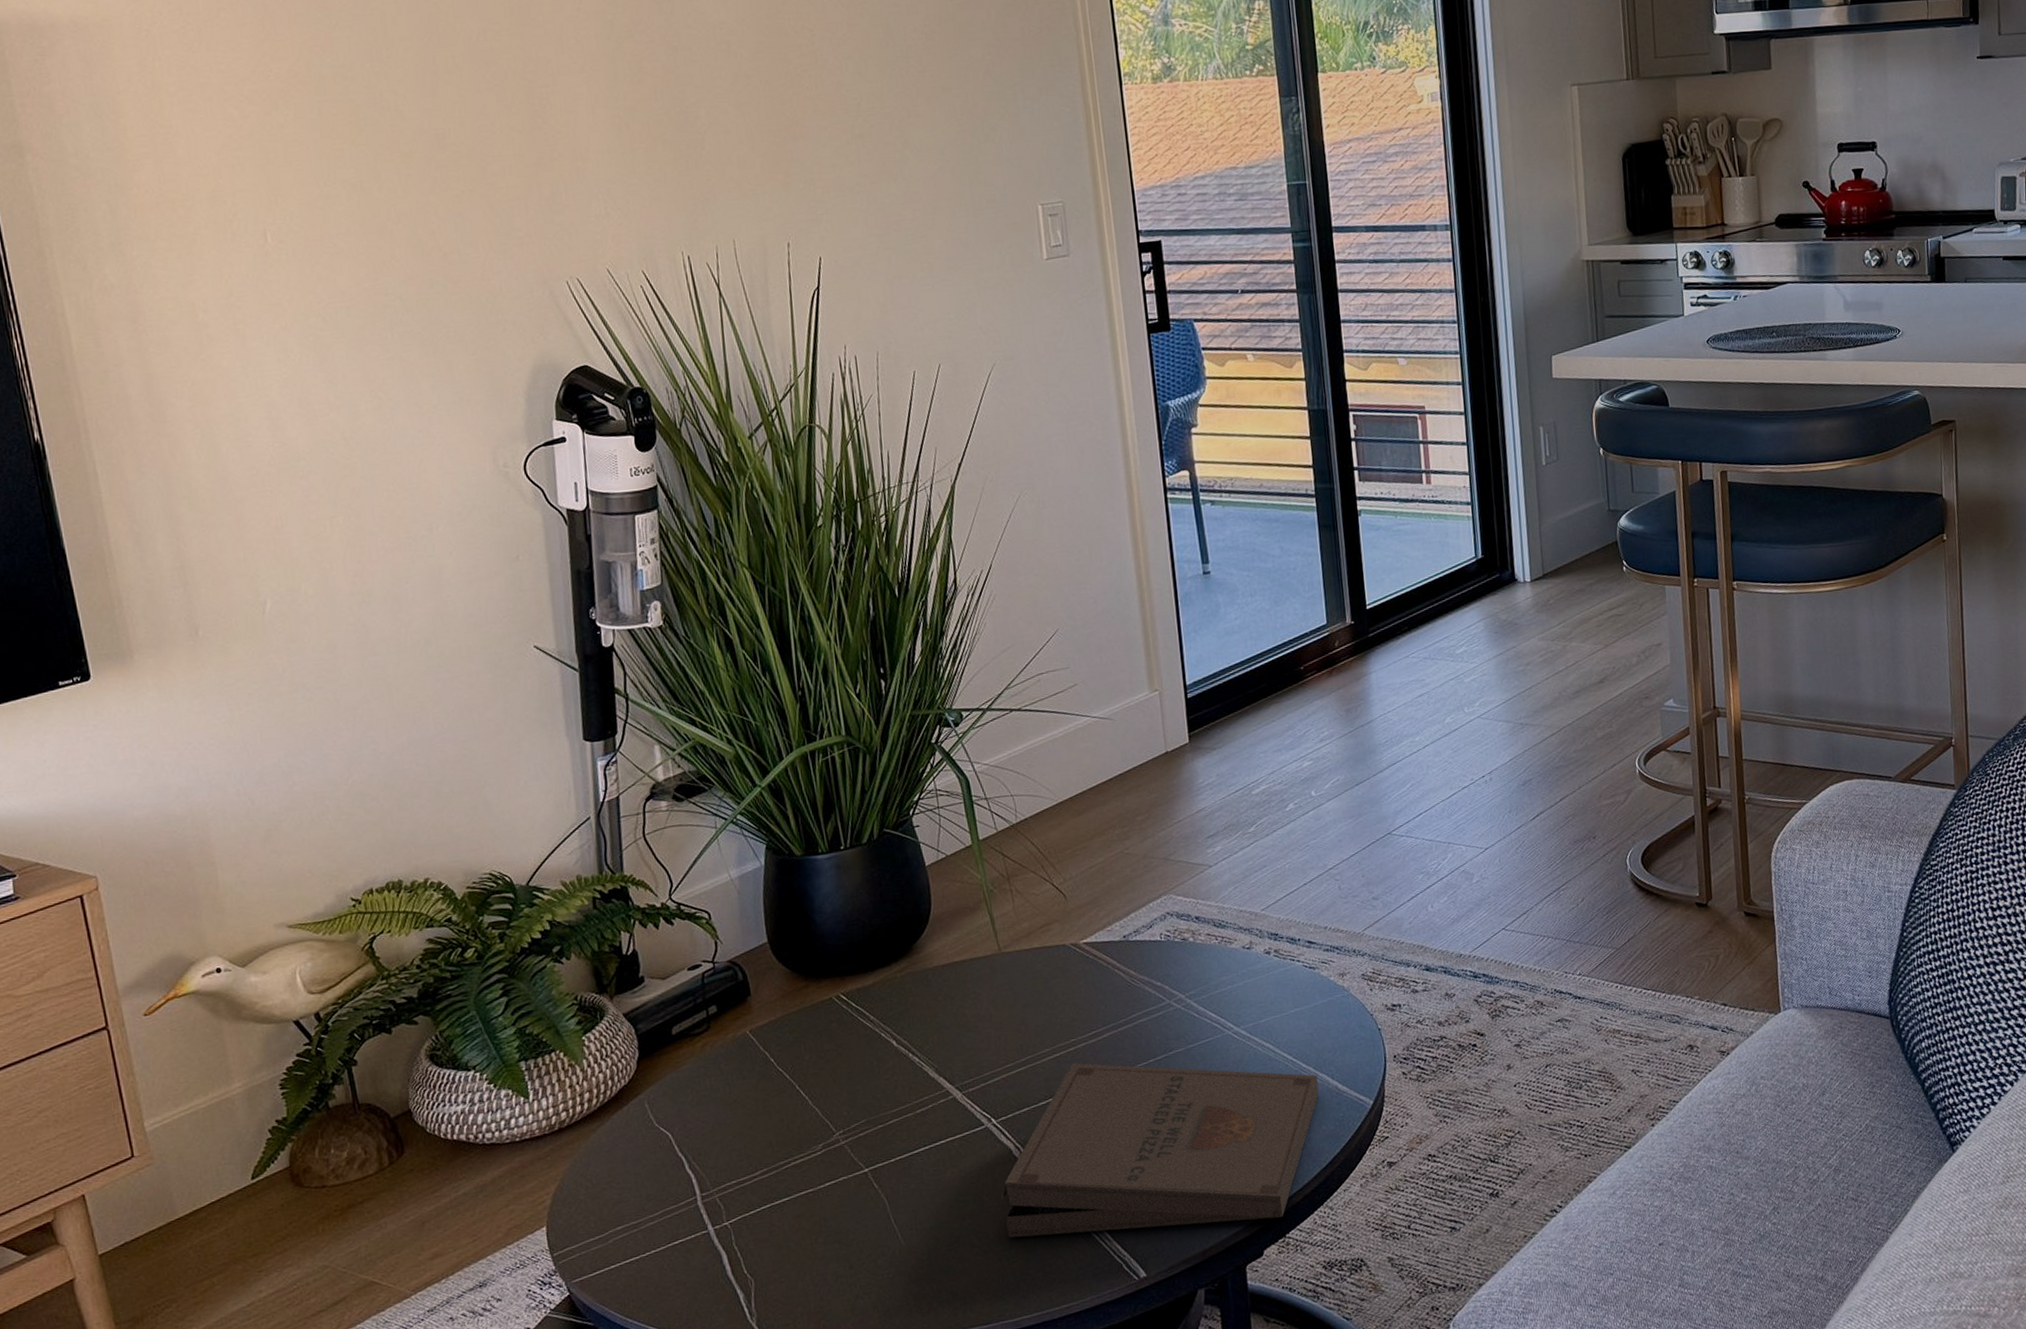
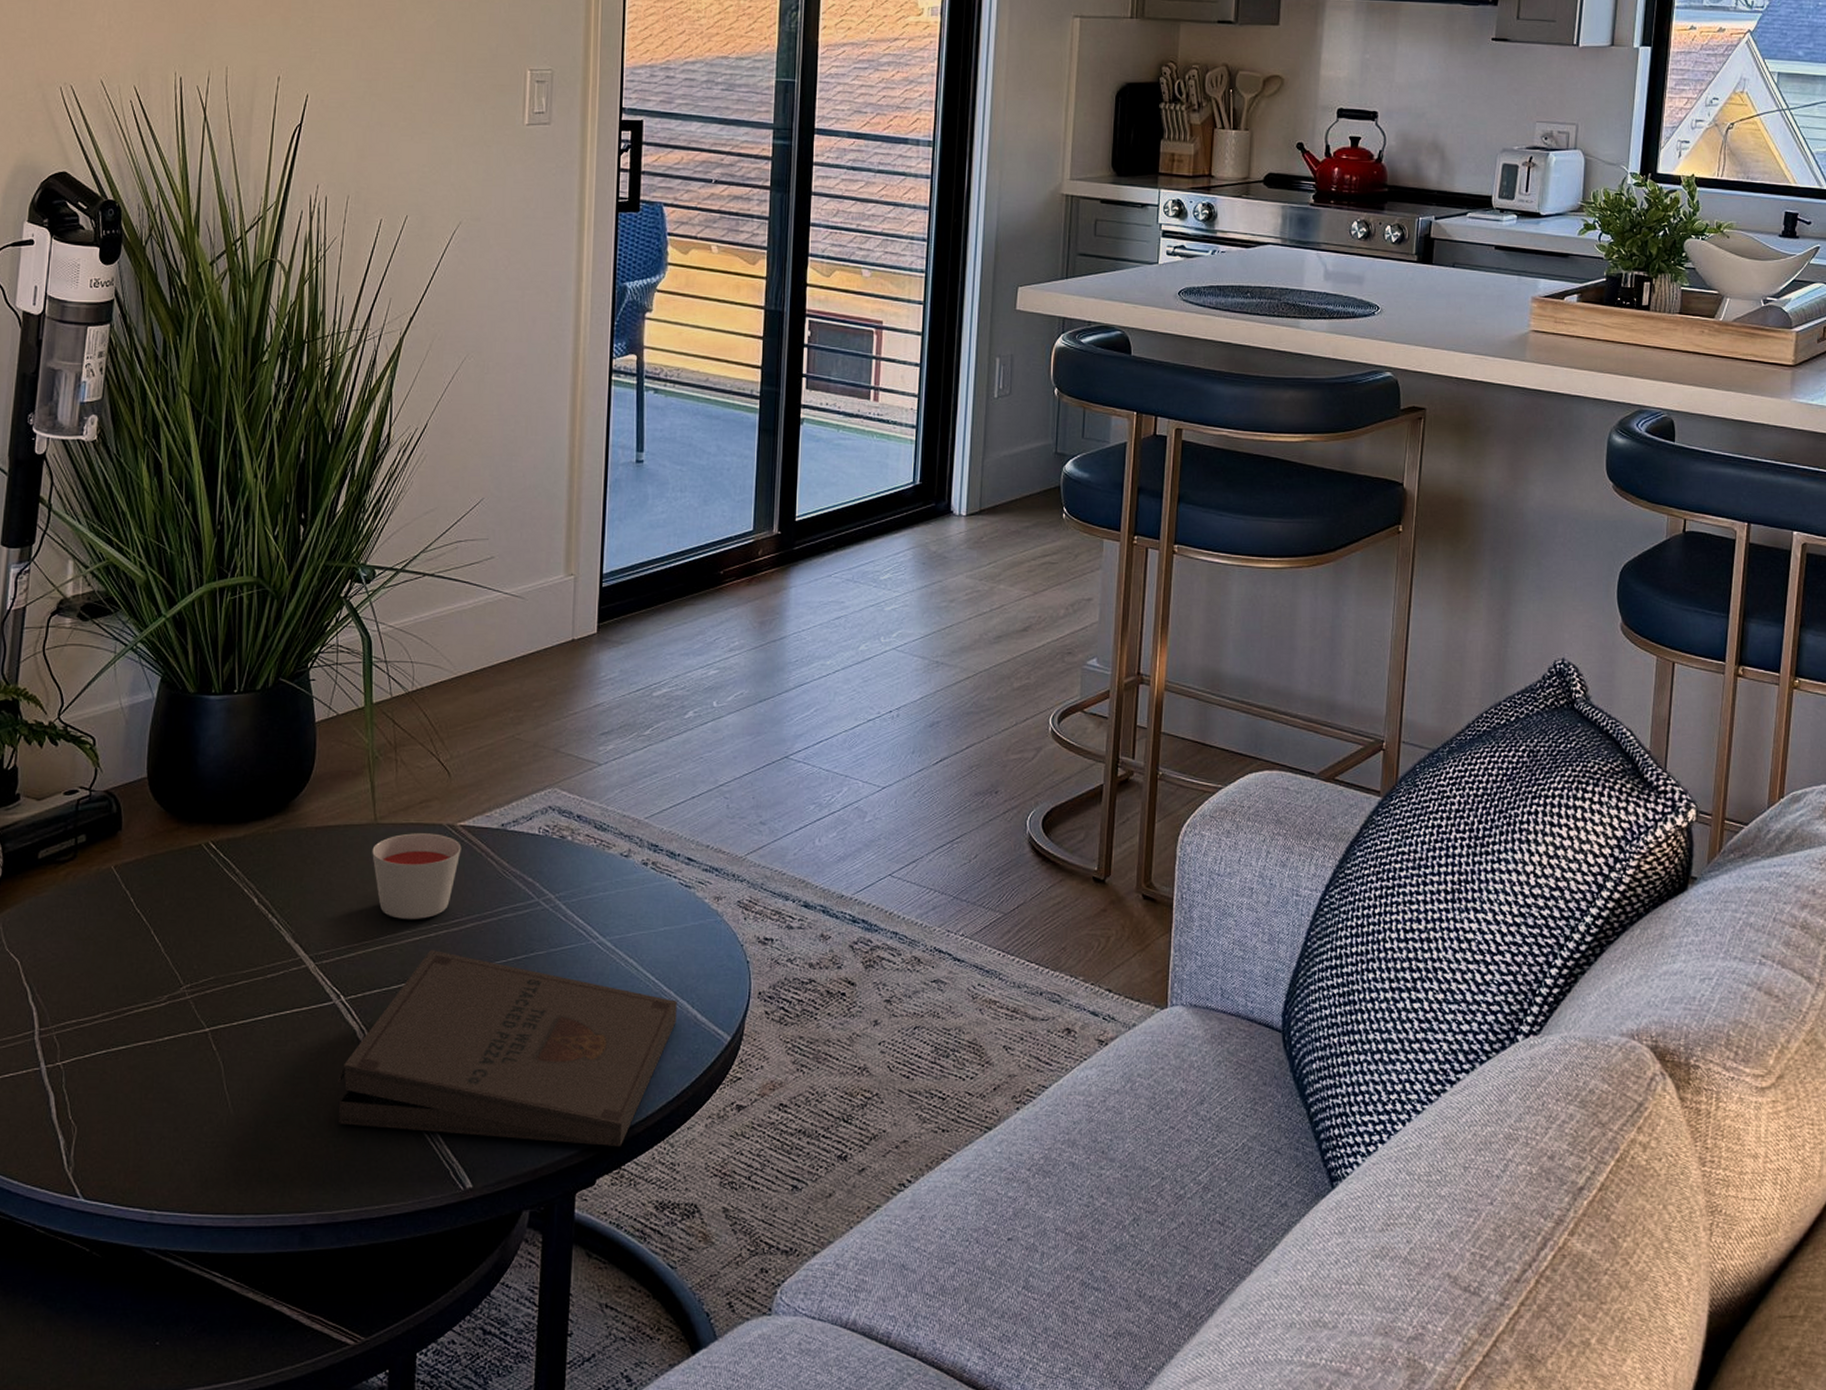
candle: none [1000,954,1088,1039] -> present [372,833,462,919]

